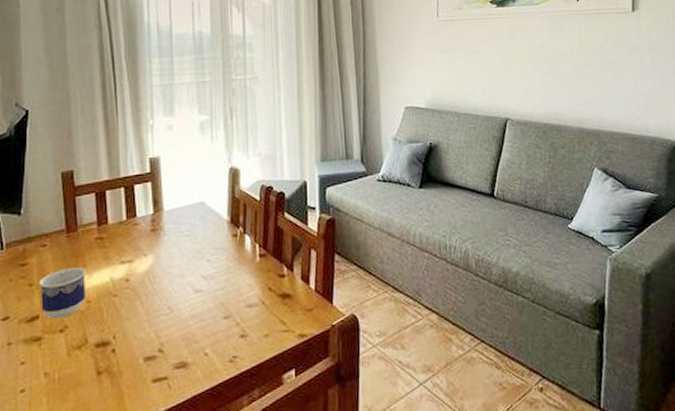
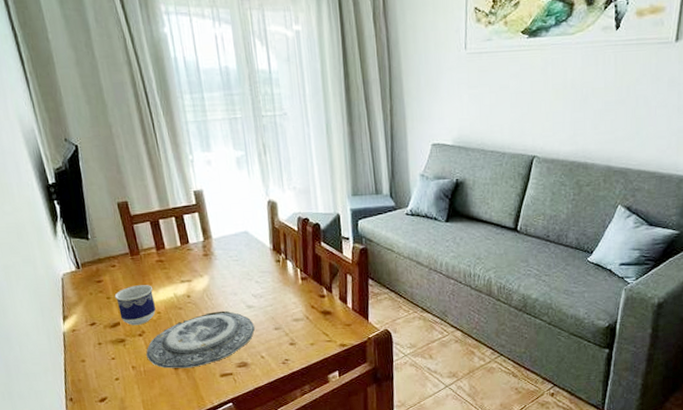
plate: none [65,297,200,374] -> present [146,310,255,369]

